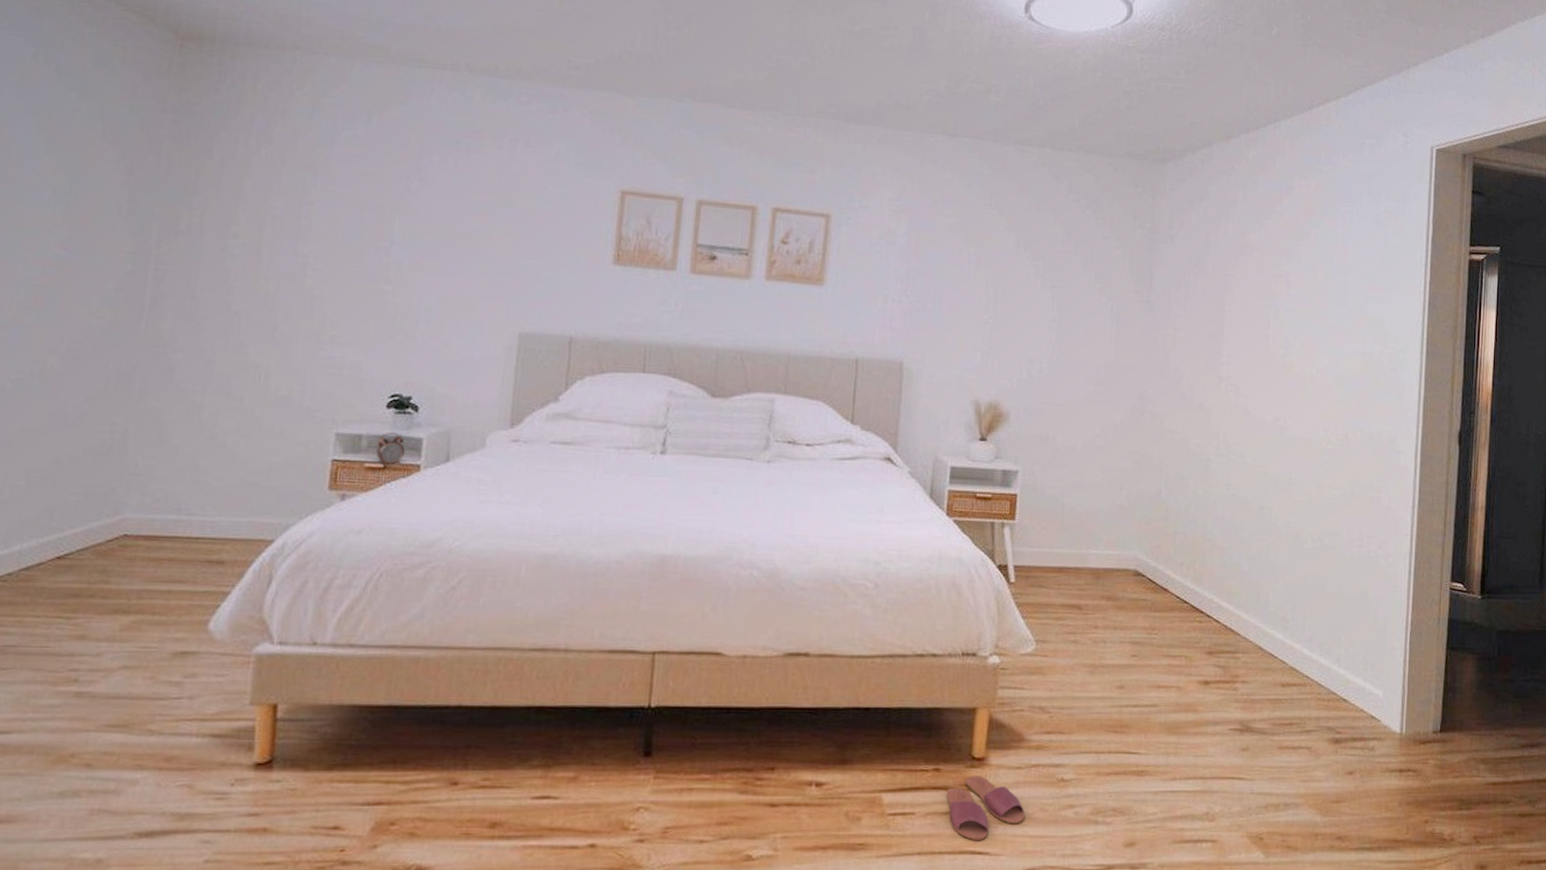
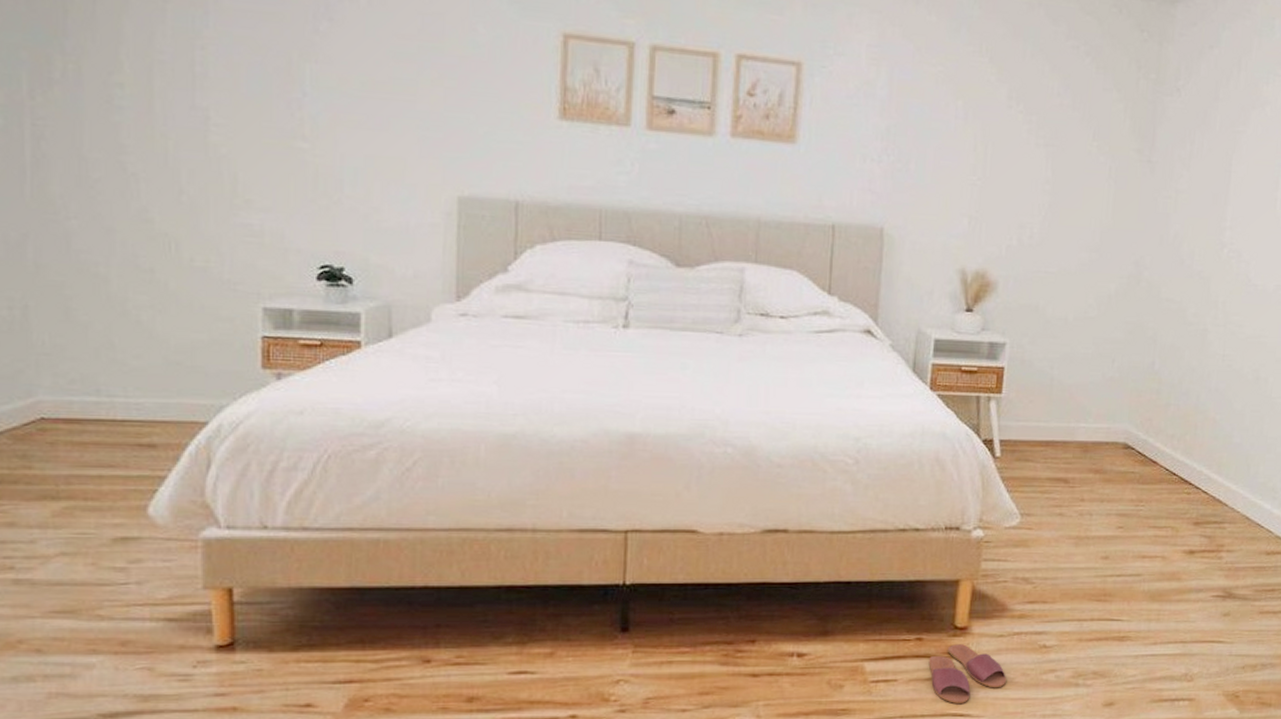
alarm clock: present [376,432,405,467] -> none [310,306,341,343]

